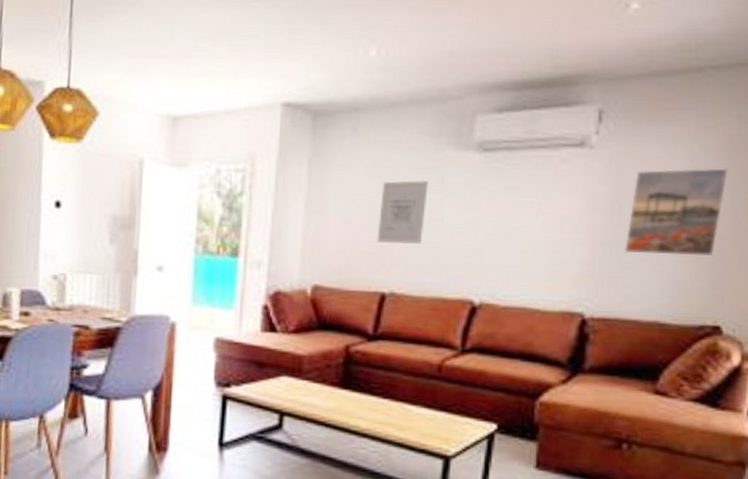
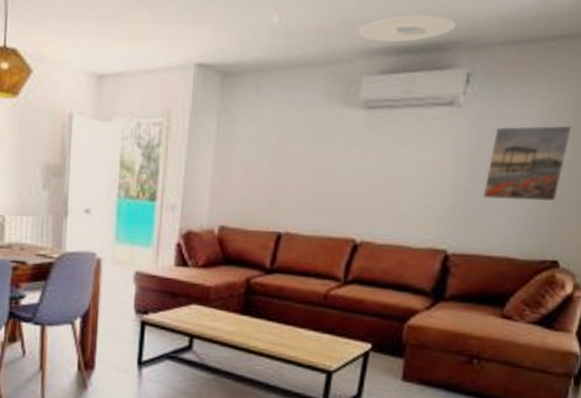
wall art: present [377,181,428,245] -> none [275,134,320,191]
ceiling light: none [469,45,584,77] -> present [358,14,457,43]

